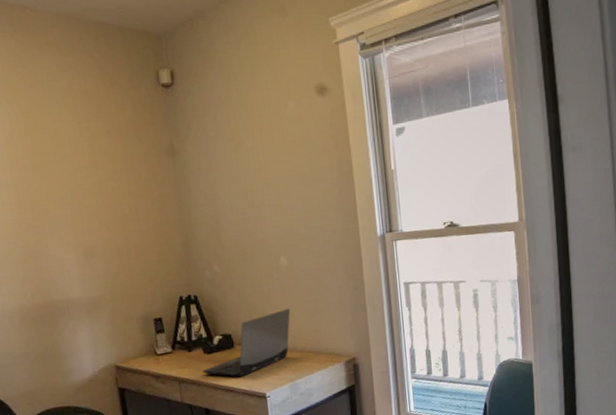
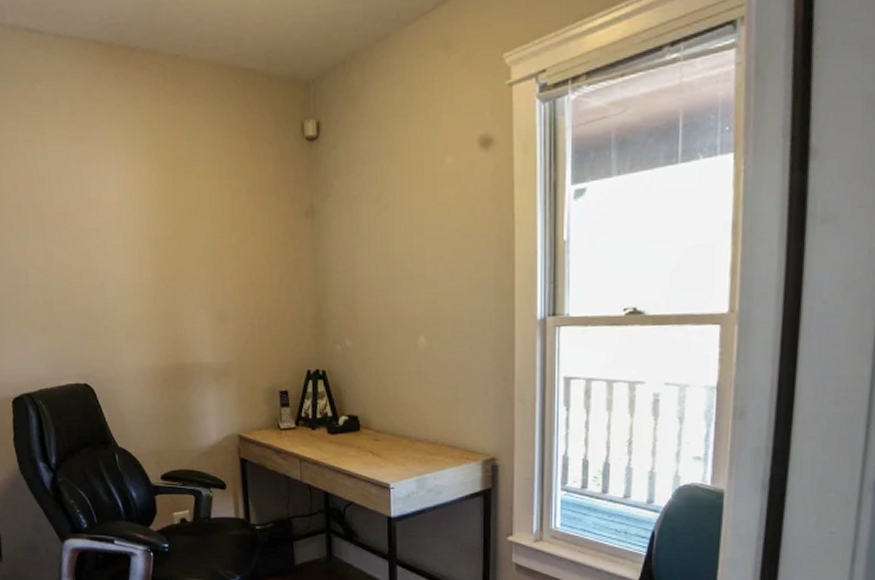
laptop computer: present [202,309,291,377] -> none [324,395,426,462]

